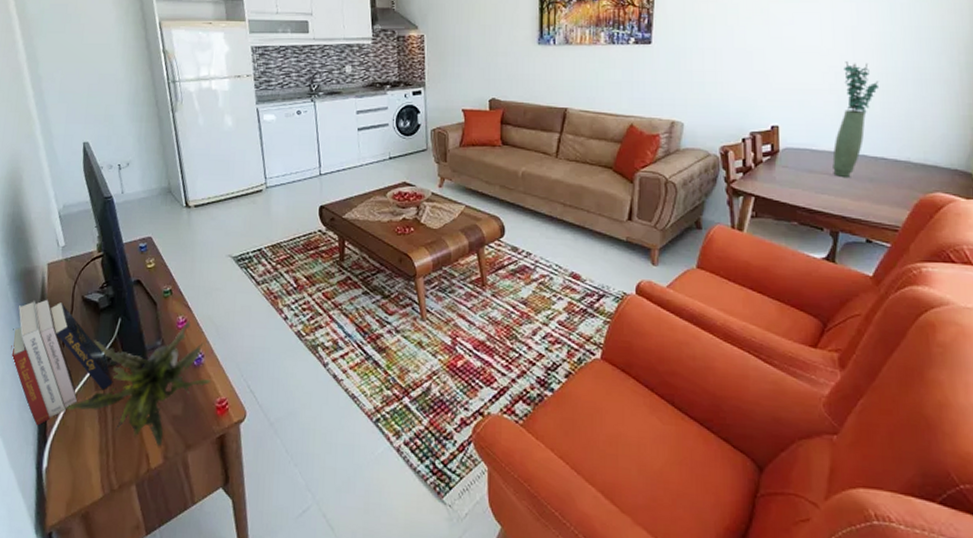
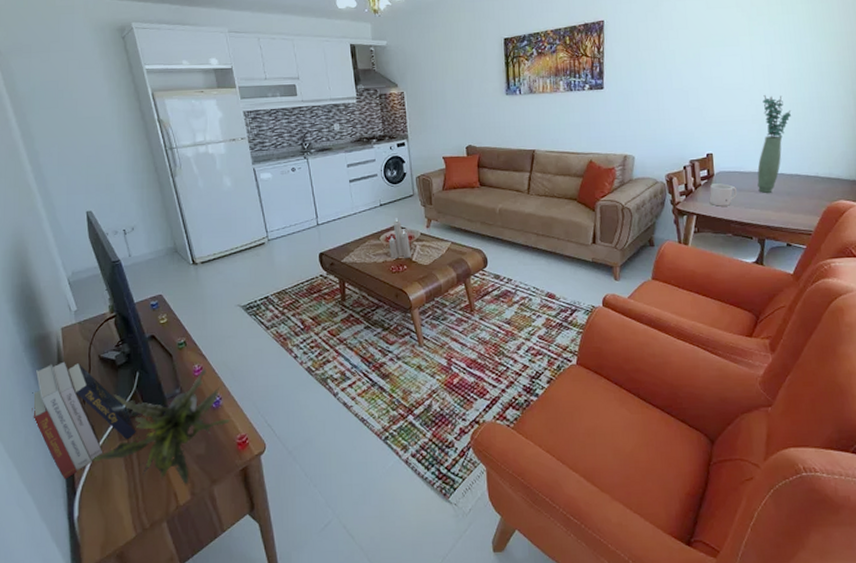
candle: none [395,174,420,221] -> present [388,218,411,260]
mug: none [771,161,808,189] -> present [709,183,738,207]

